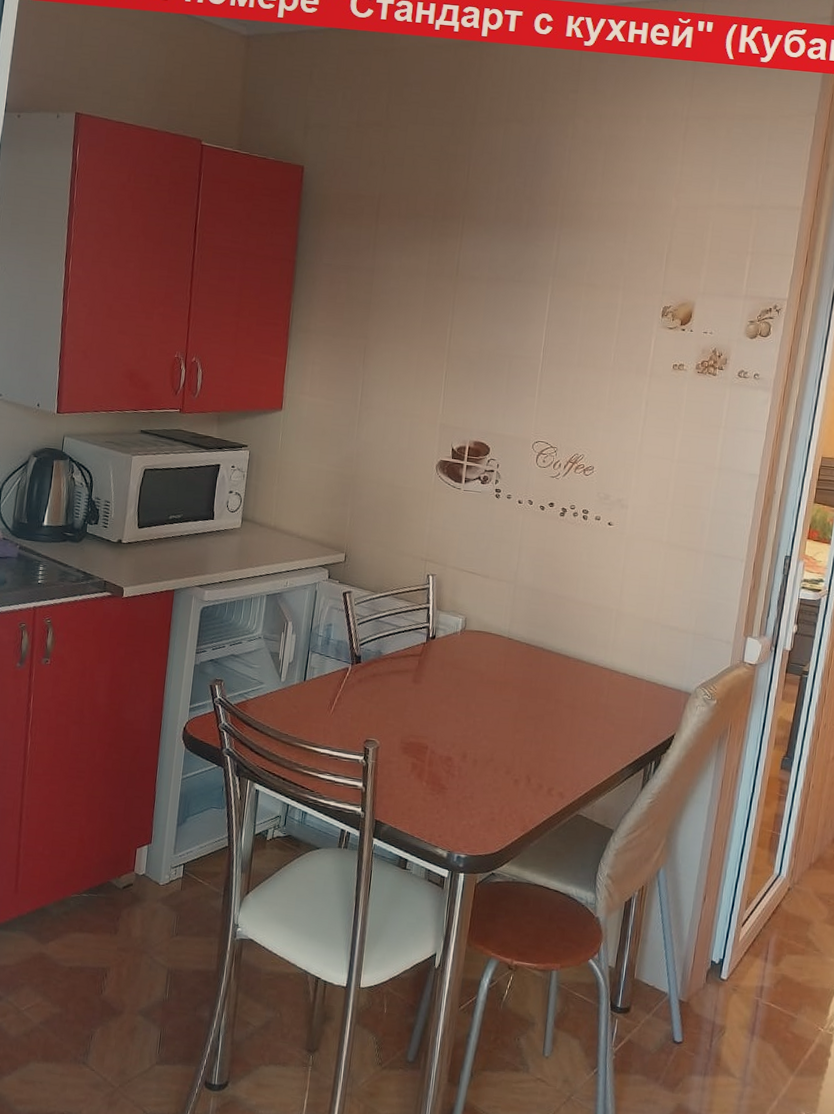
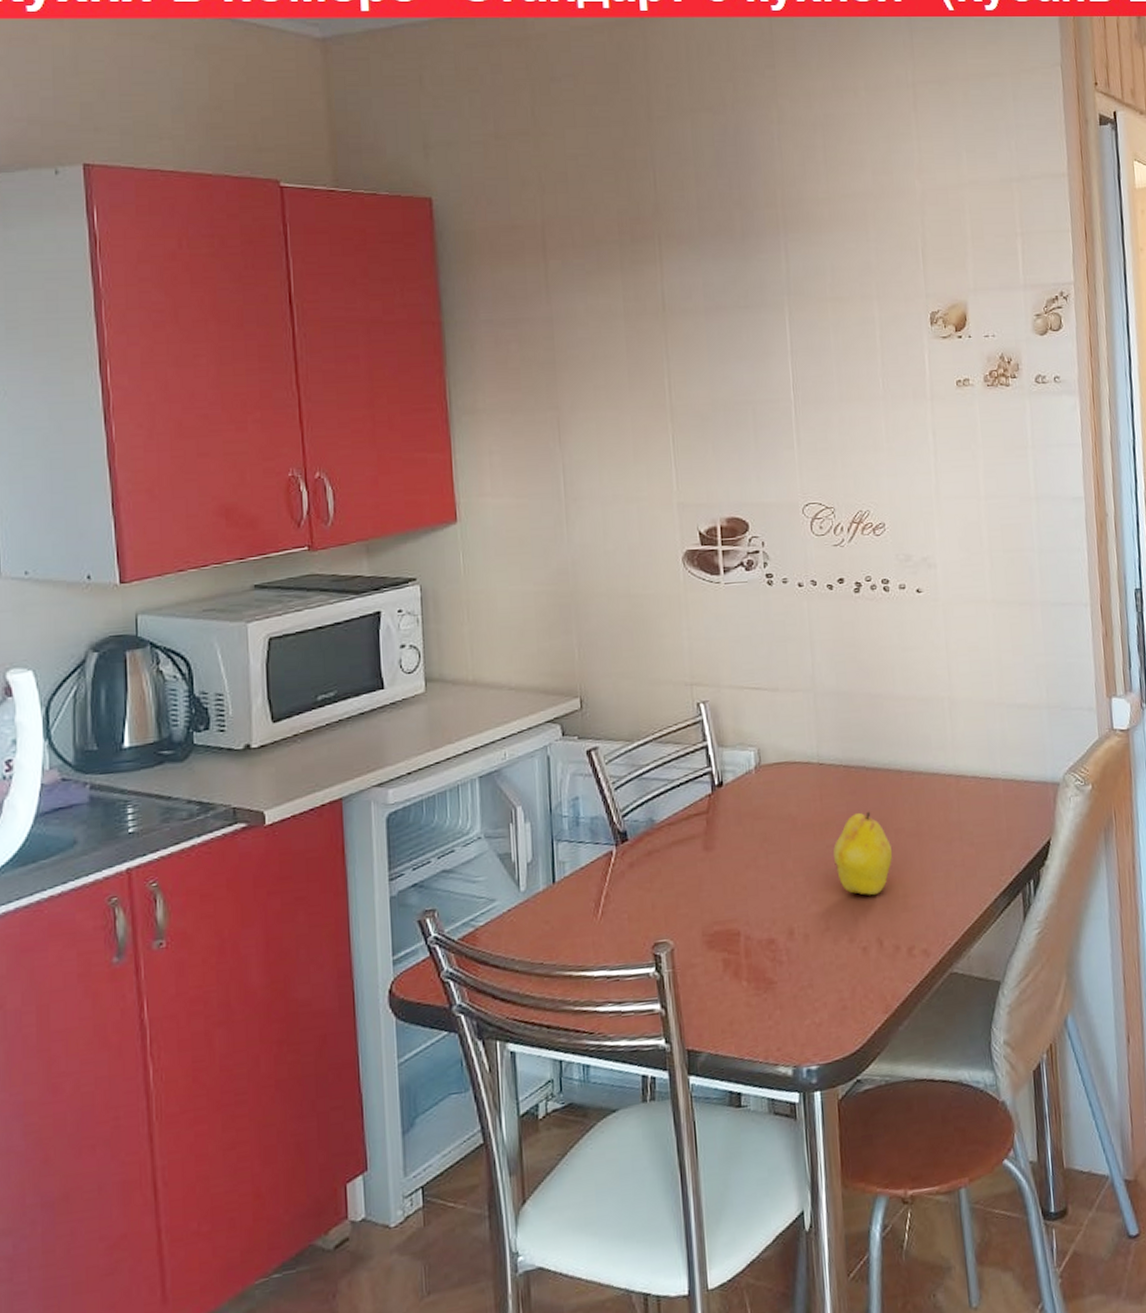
fruit: none [506,680,551,744] -> present [833,811,893,895]

